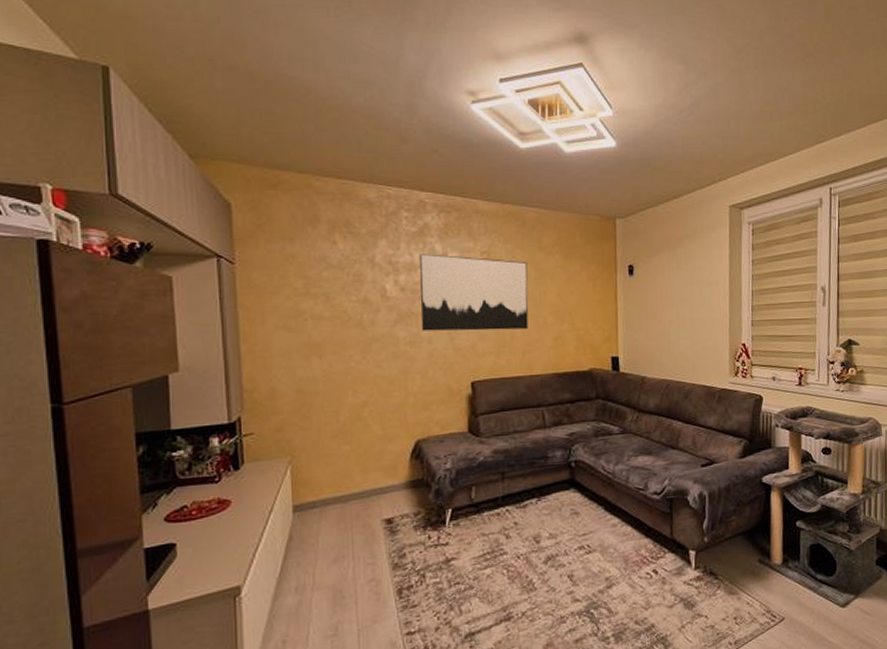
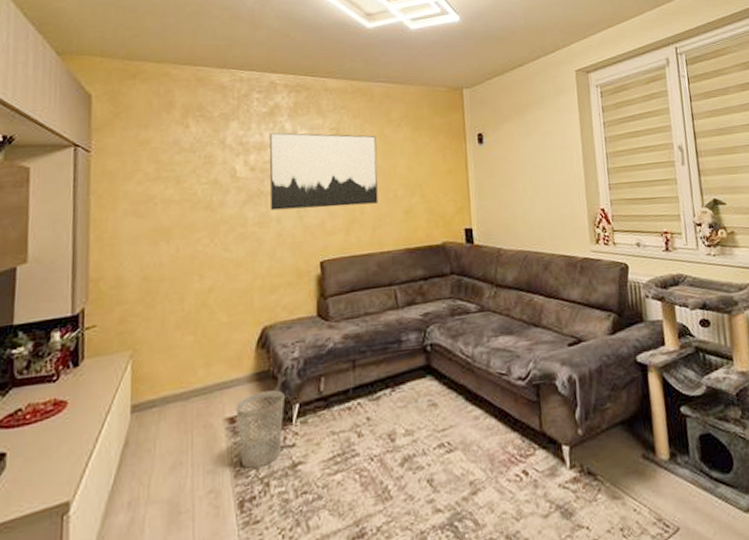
wastebasket: none [393,496,438,563] -> present [237,390,285,470]

